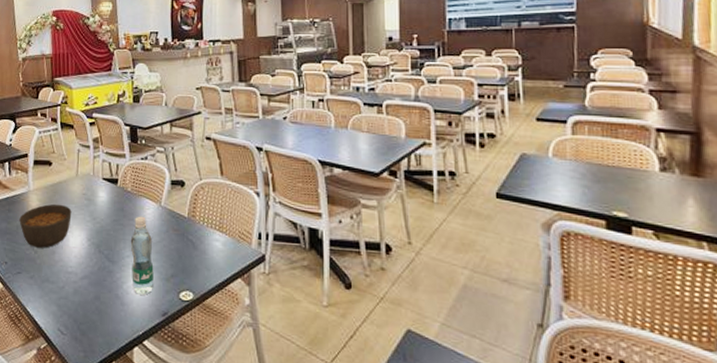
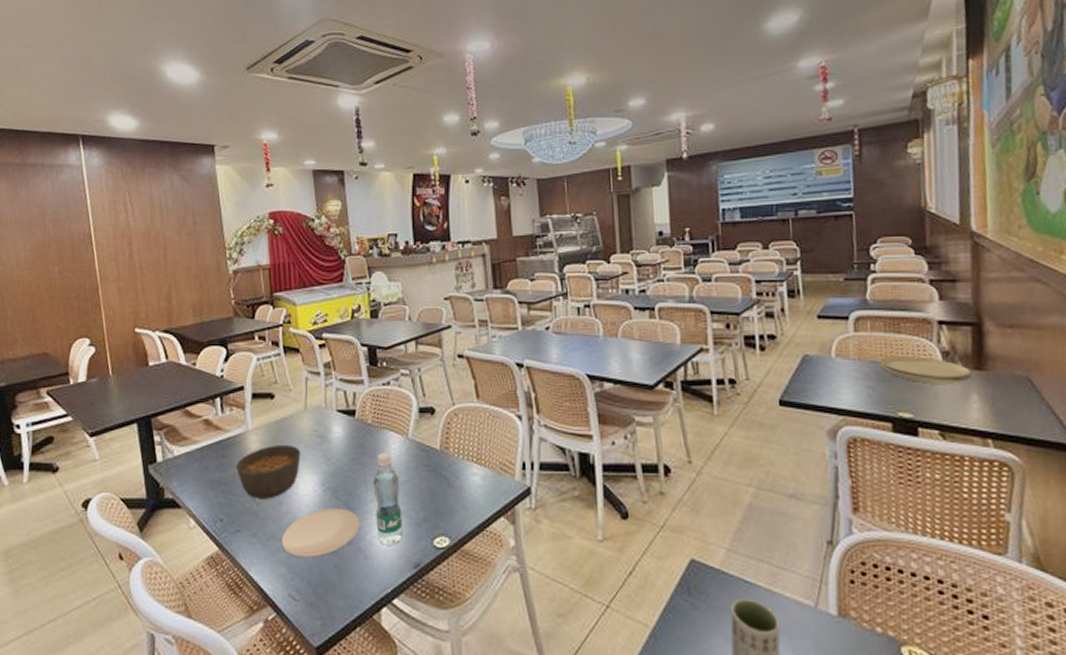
plate: none [53,259,118,301] -> present [281,507,359,559]
plate: none [596,158,689,189] -> present [879,355,972,386]

